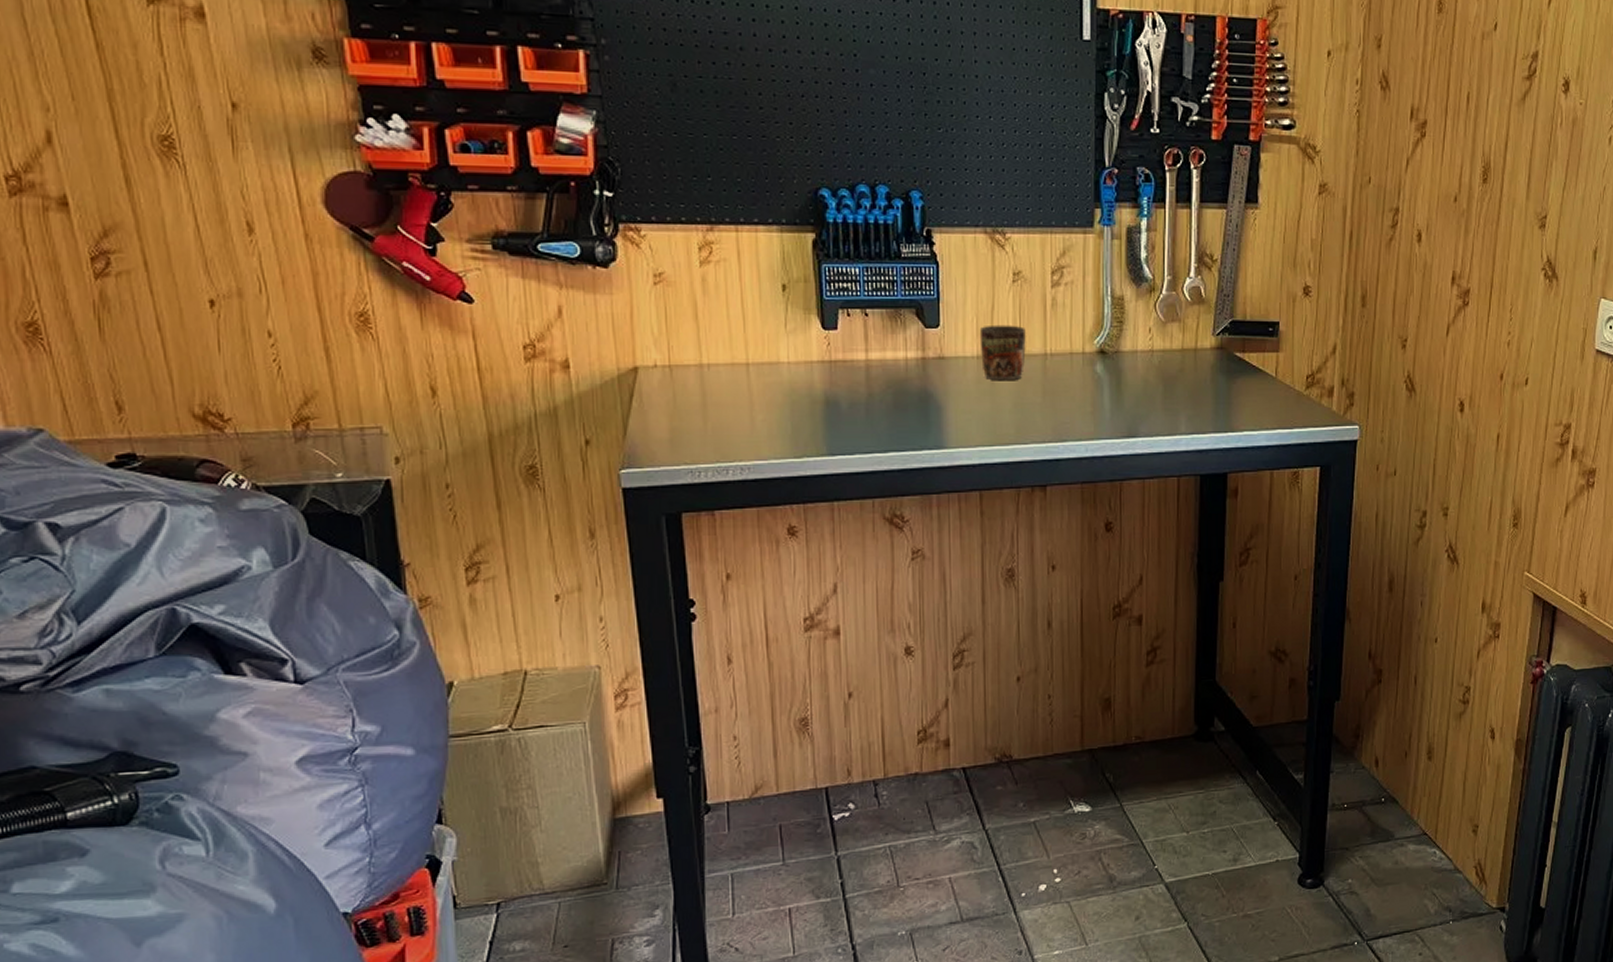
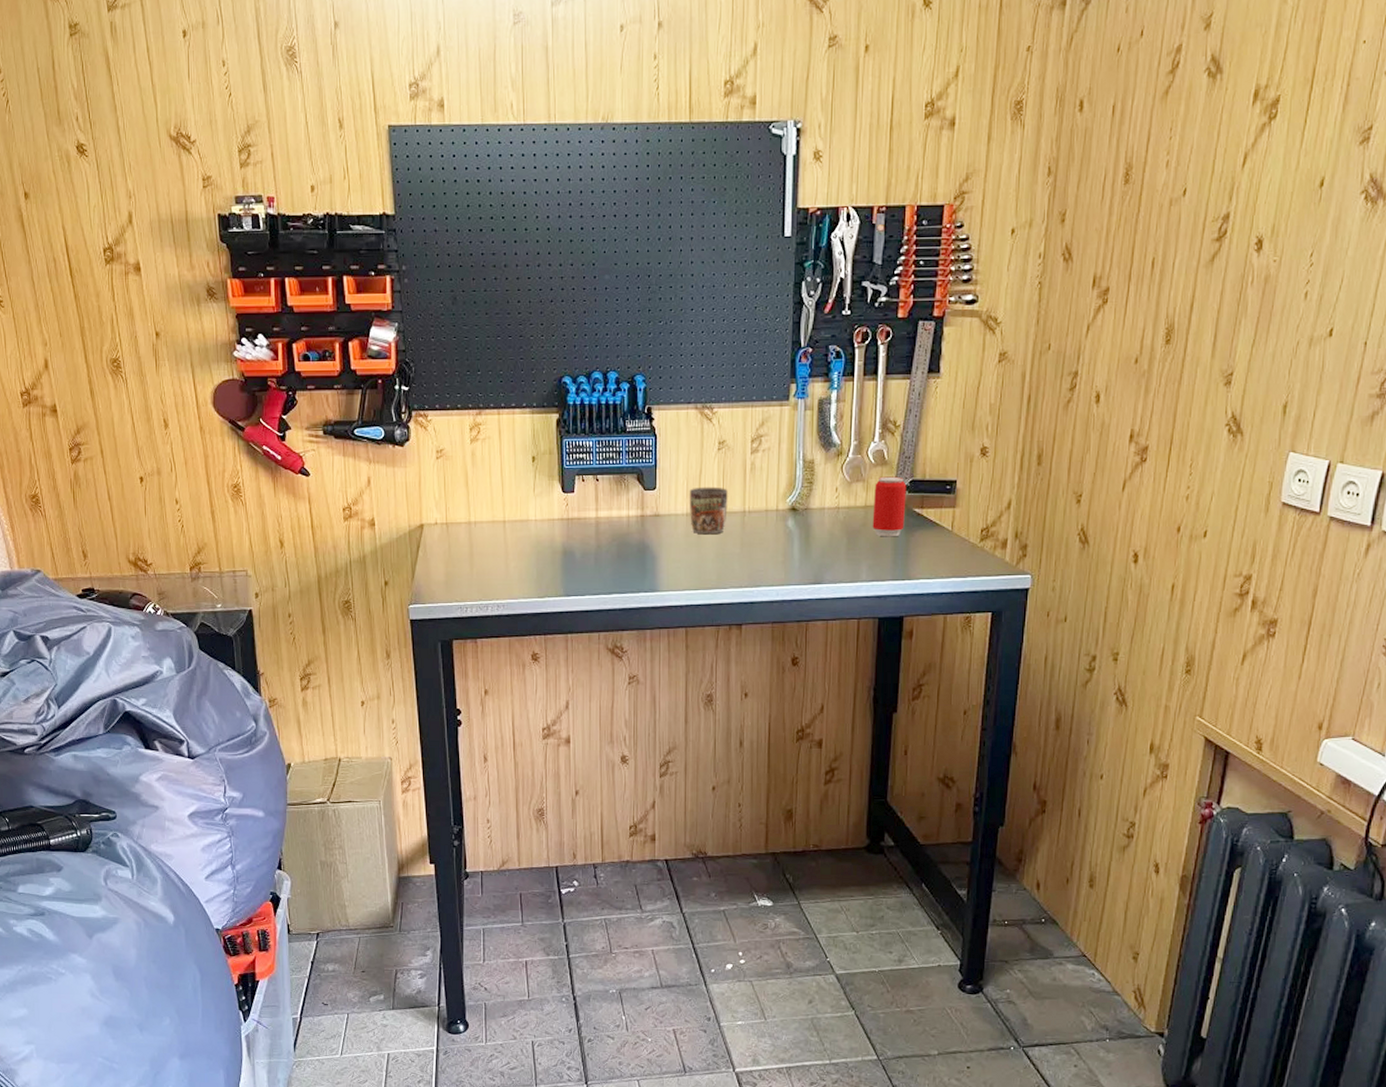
beverage can: none [1190,316,1227,384] -> present [872,476,907,537]

